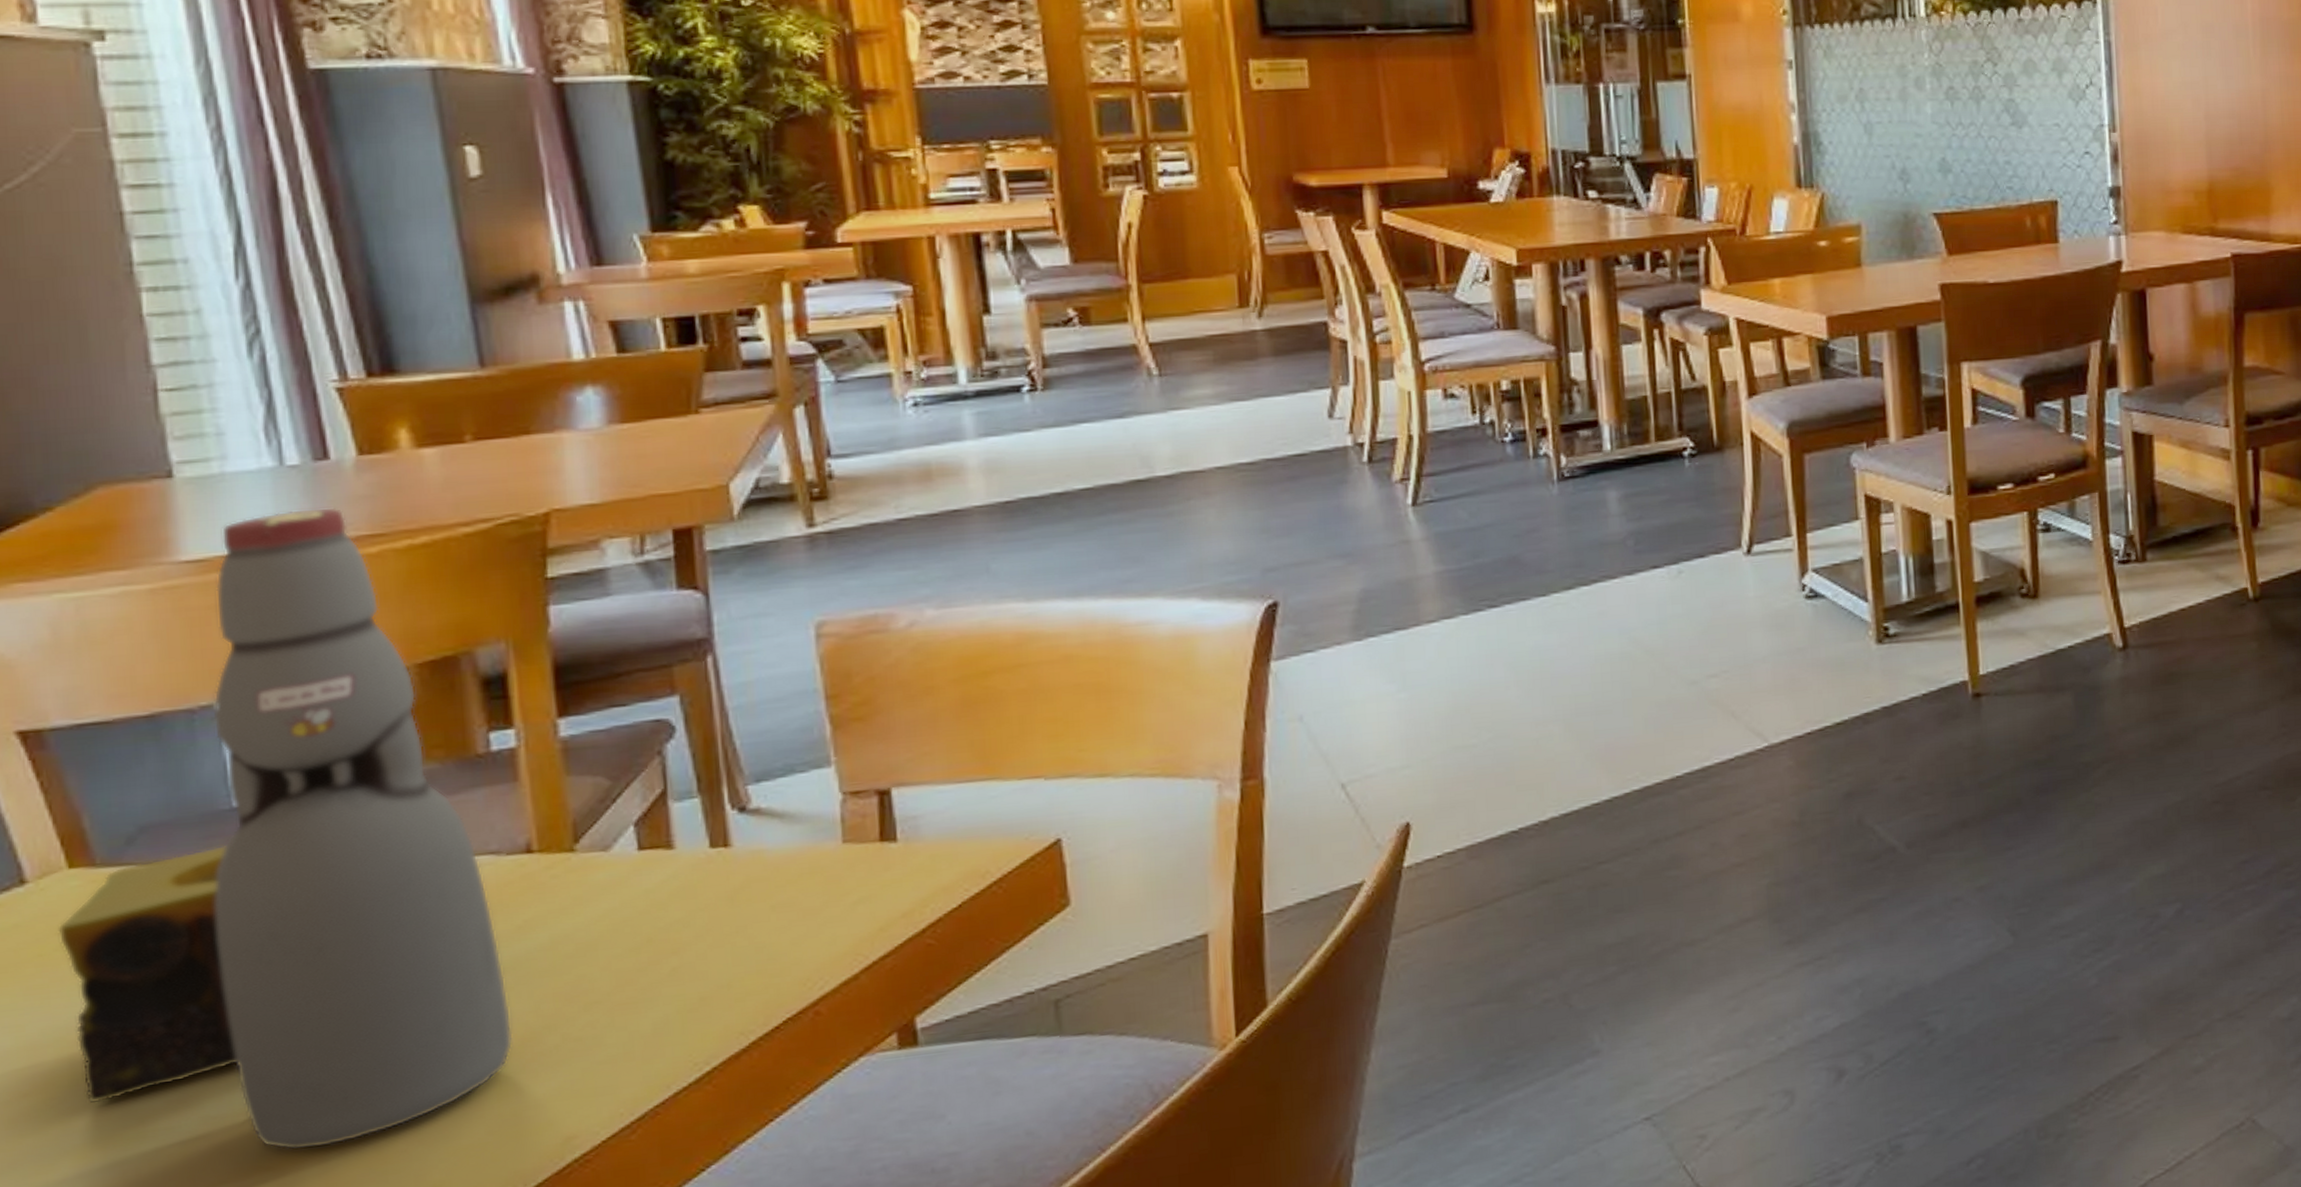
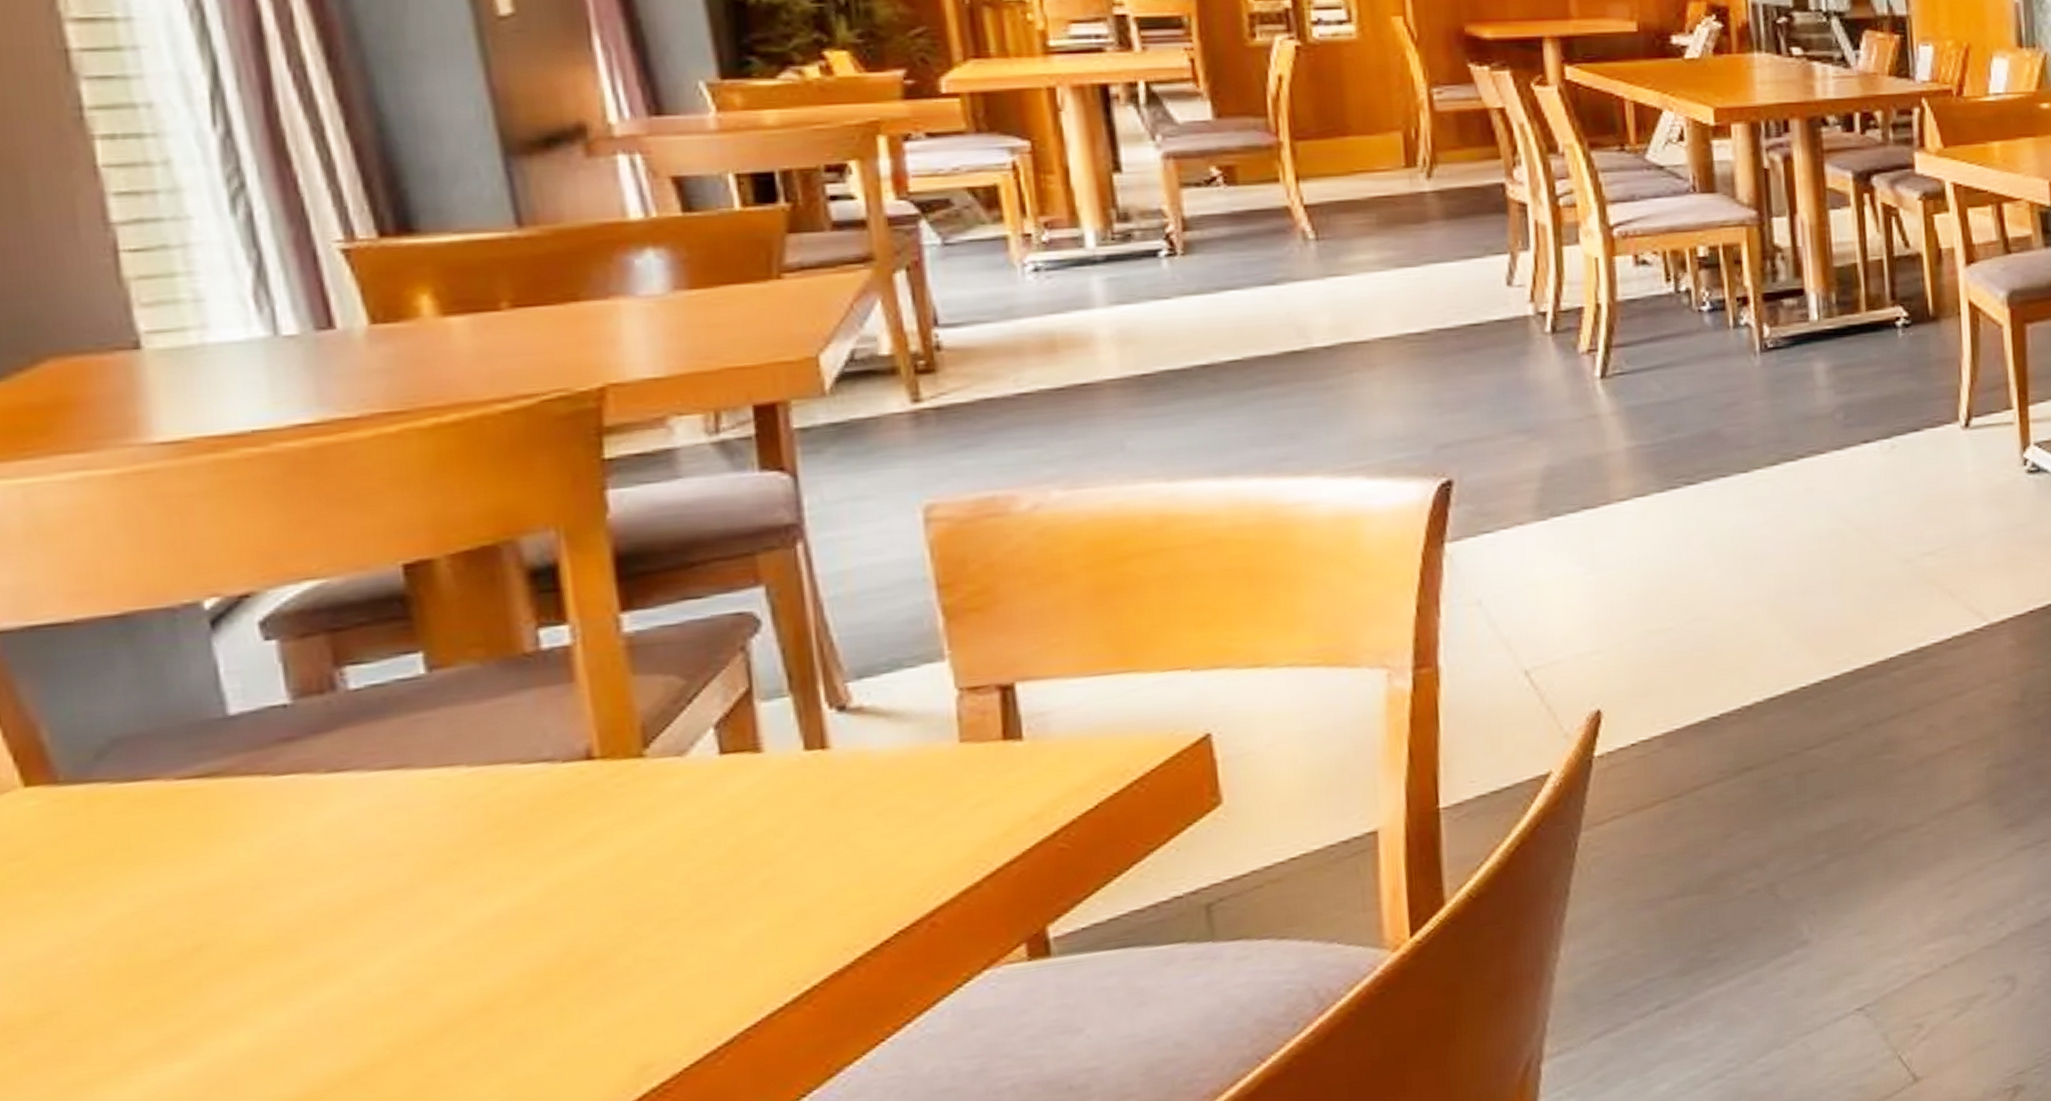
candle: present [57,845,238,1104] -> none [13,757,242,1047]
bottle: present [212,507,513,1150] -> none [198,382,576,1090]

